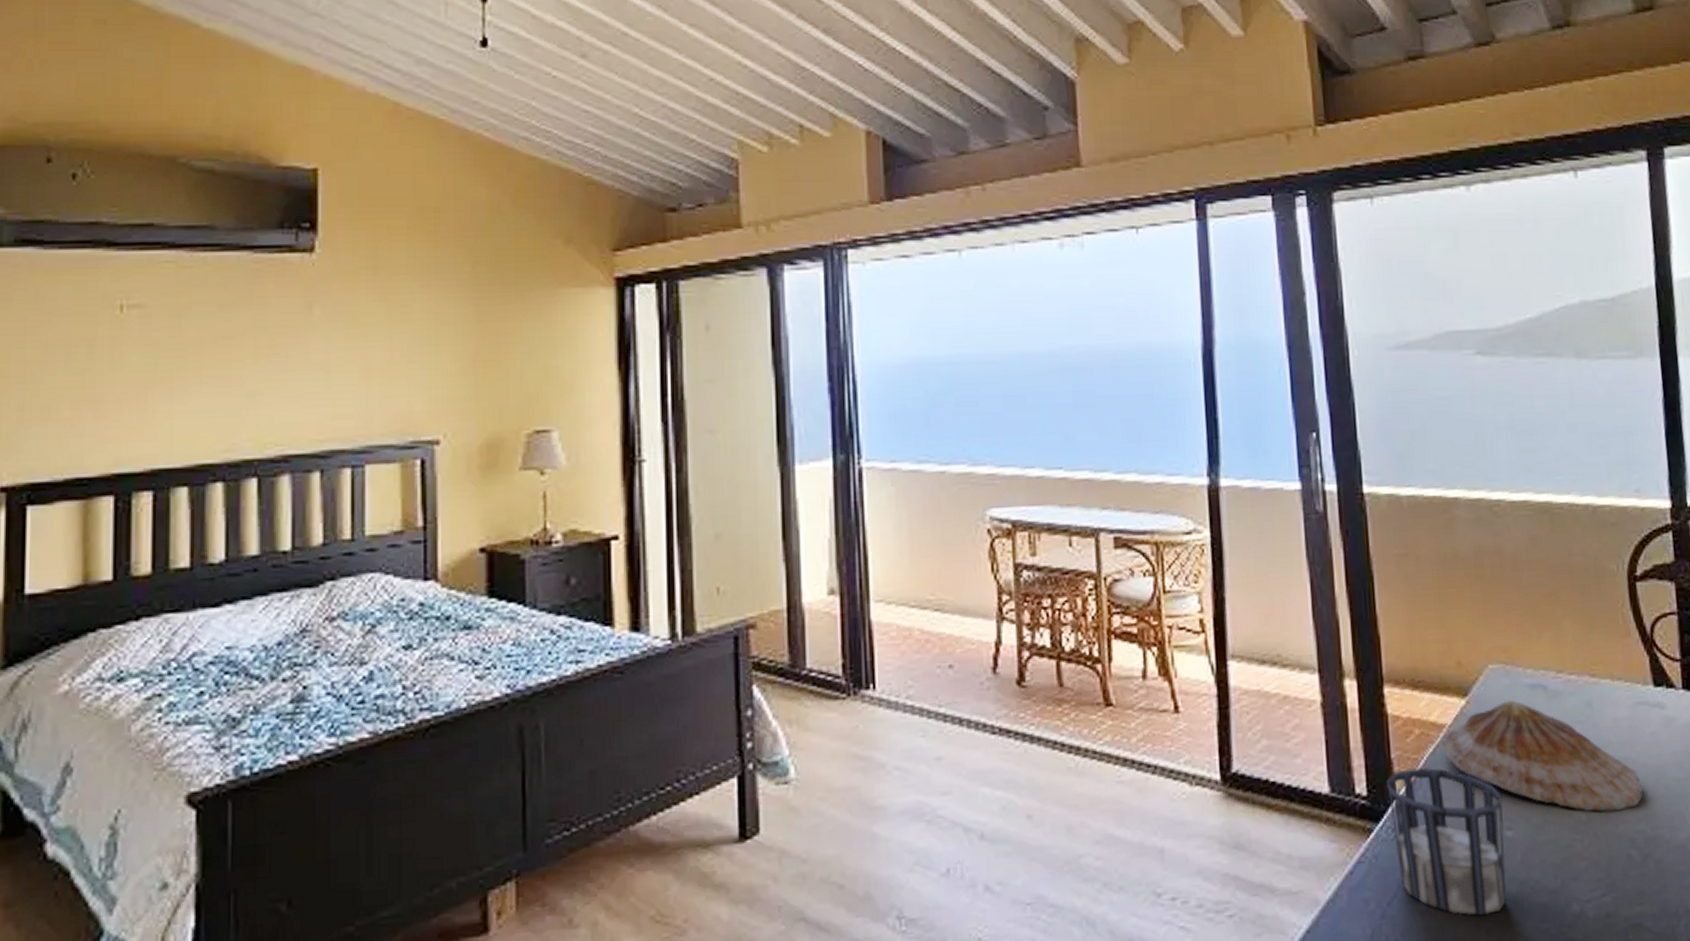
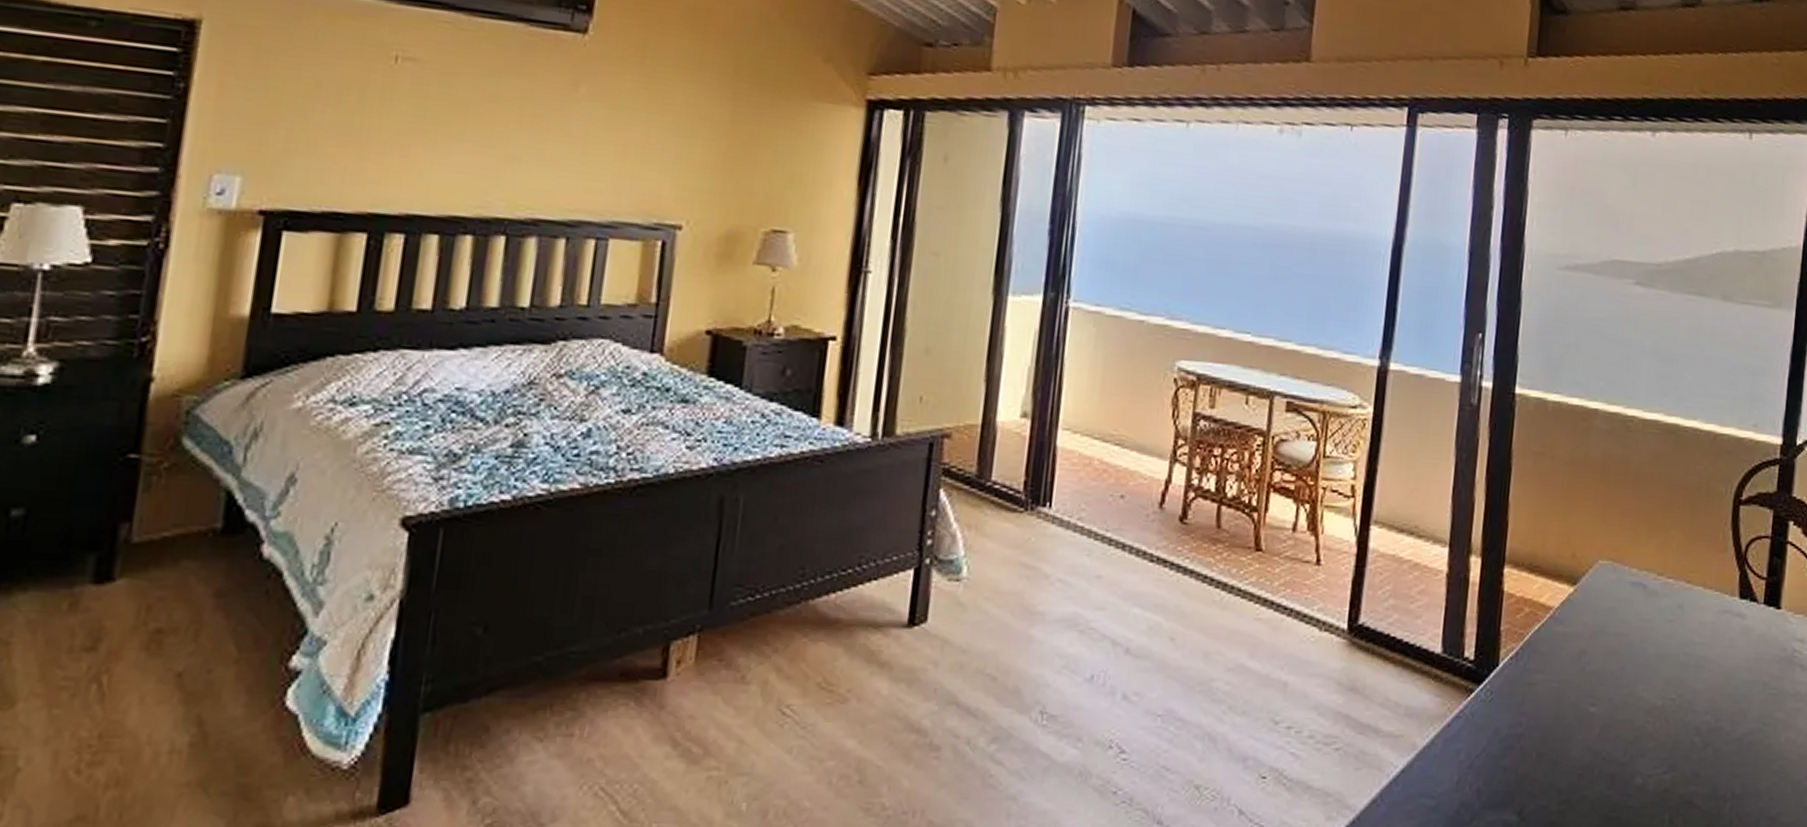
cup: present [1386,768,1507,916] -> none [1491,641,1592,776]
seashell: present [1440,699,1643,813] -> none [1545,593,1714,702]

